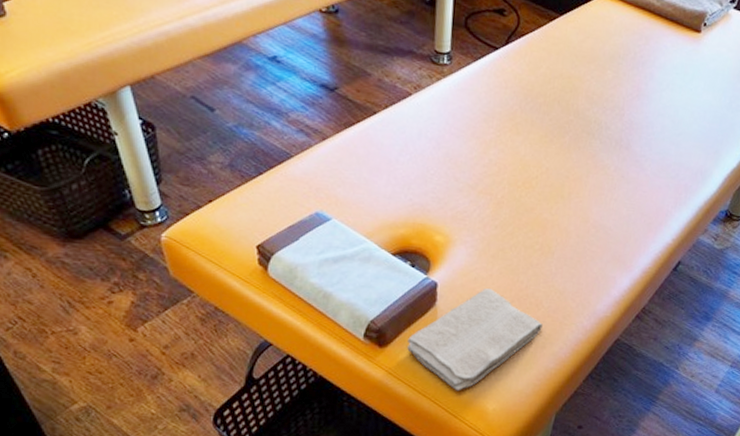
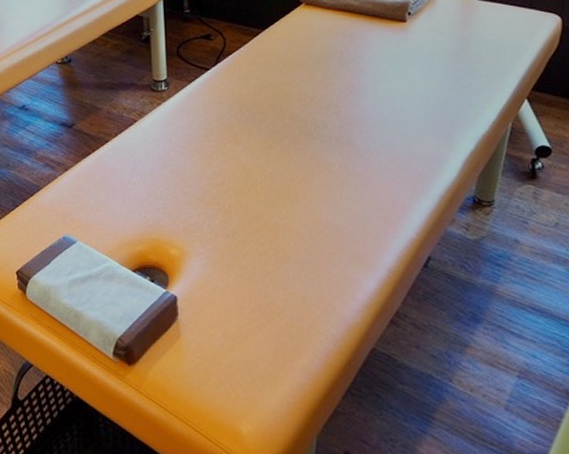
washcloth: present [407,287,543,391] -> none [154,298,288,411]

